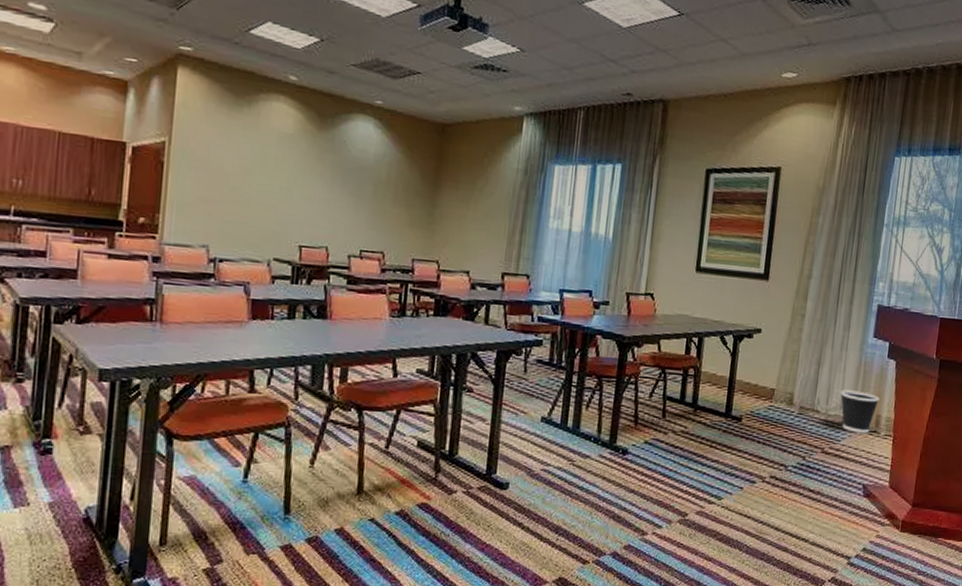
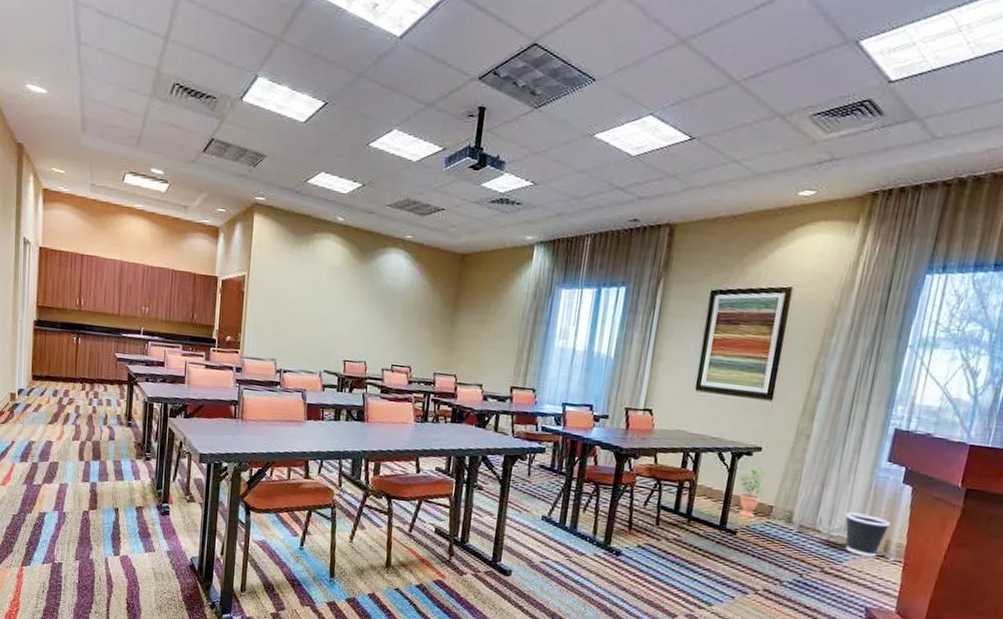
potted plant: none [742,349,767,403] -> present [738,467,766,518]

